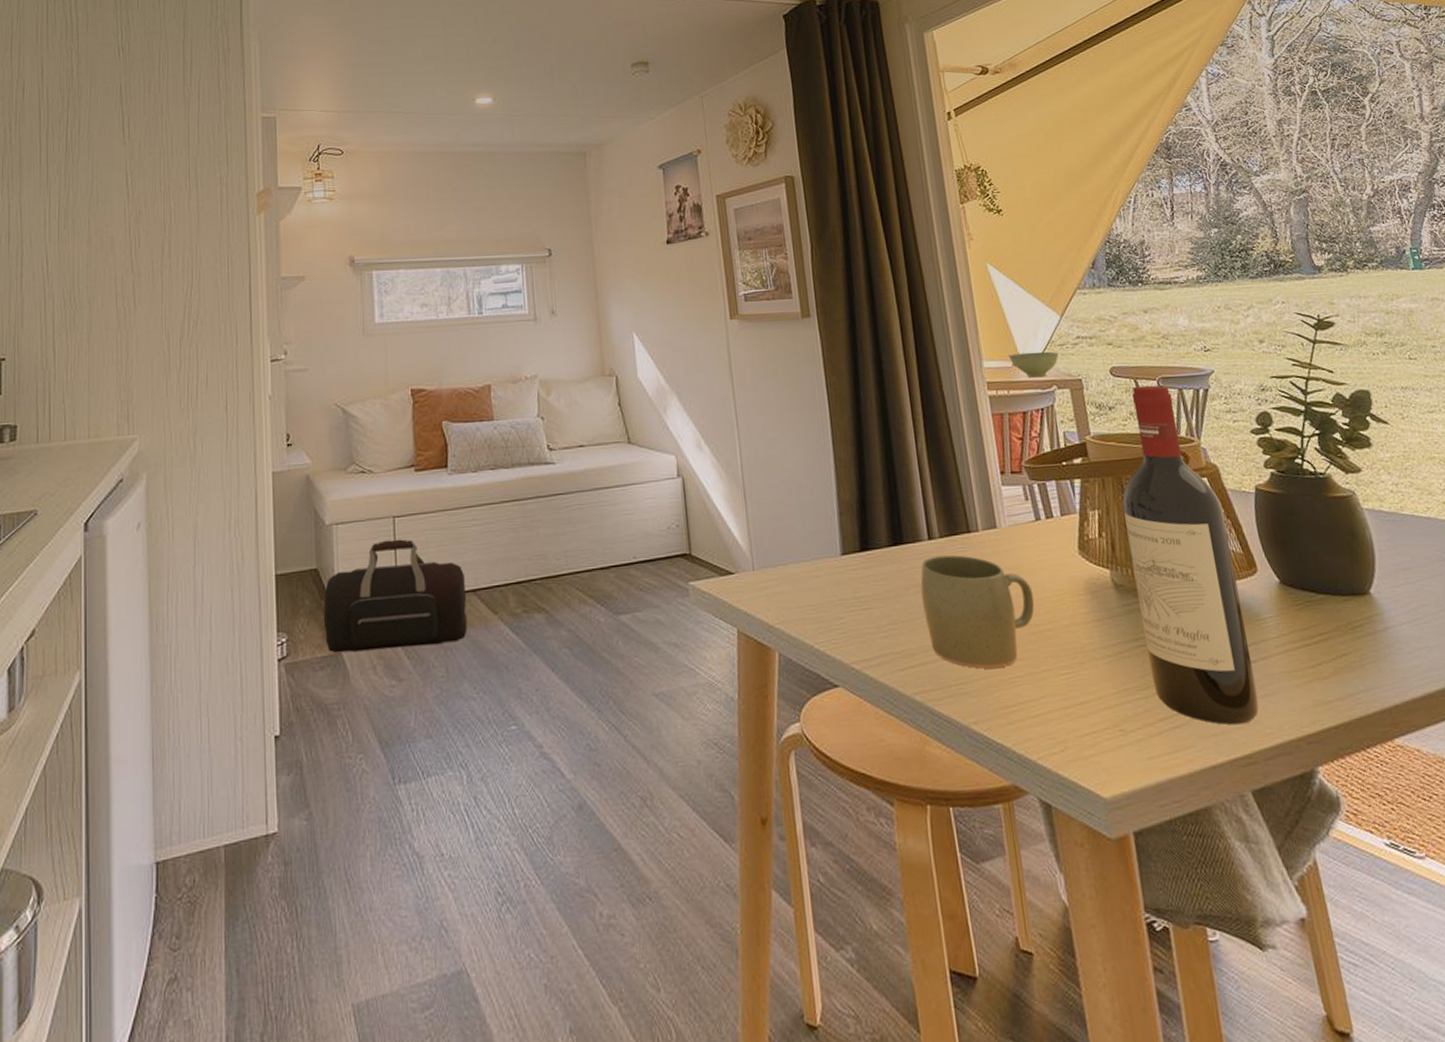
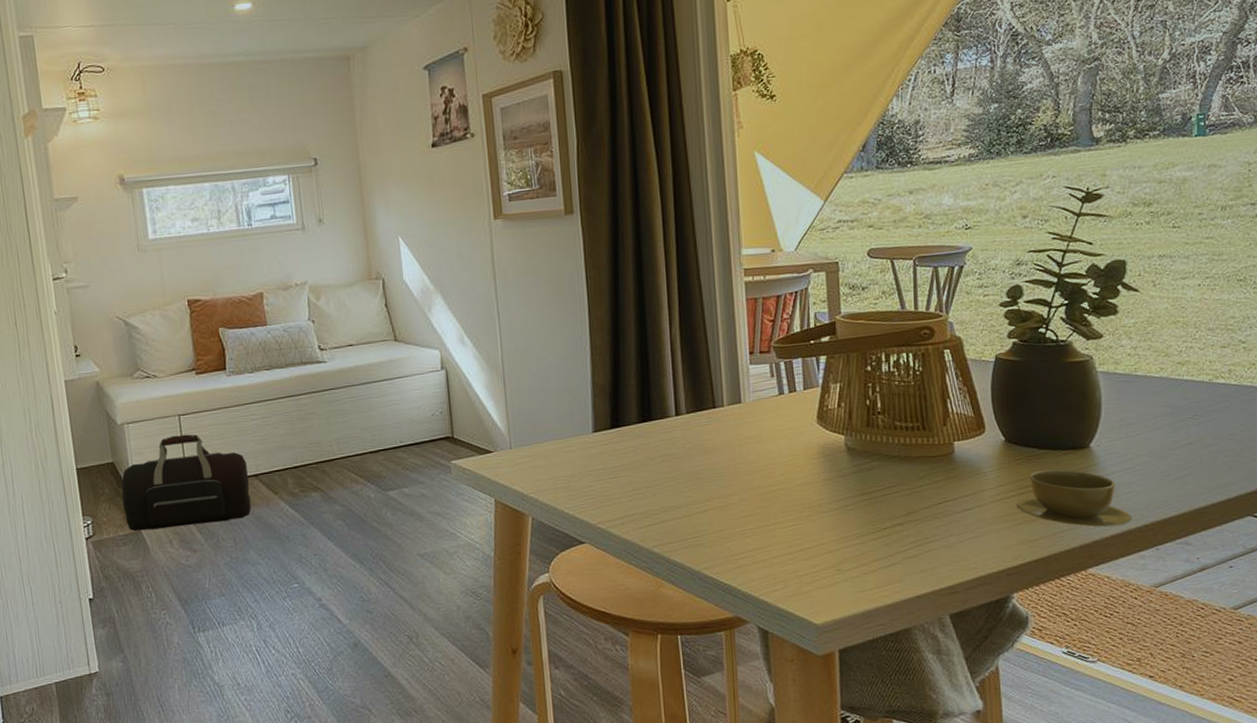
mug: present [920,554,1035,669] -> none [665,428,771,524]
bowl: present [1007,351,1059,377] -> none [767,236,818,262]
wine bottle: present [1122,385,1259,725] -> none [864,264,968,563]
teacup: none [1304,618,1431,688] -> present [1016,469,1133,527]

